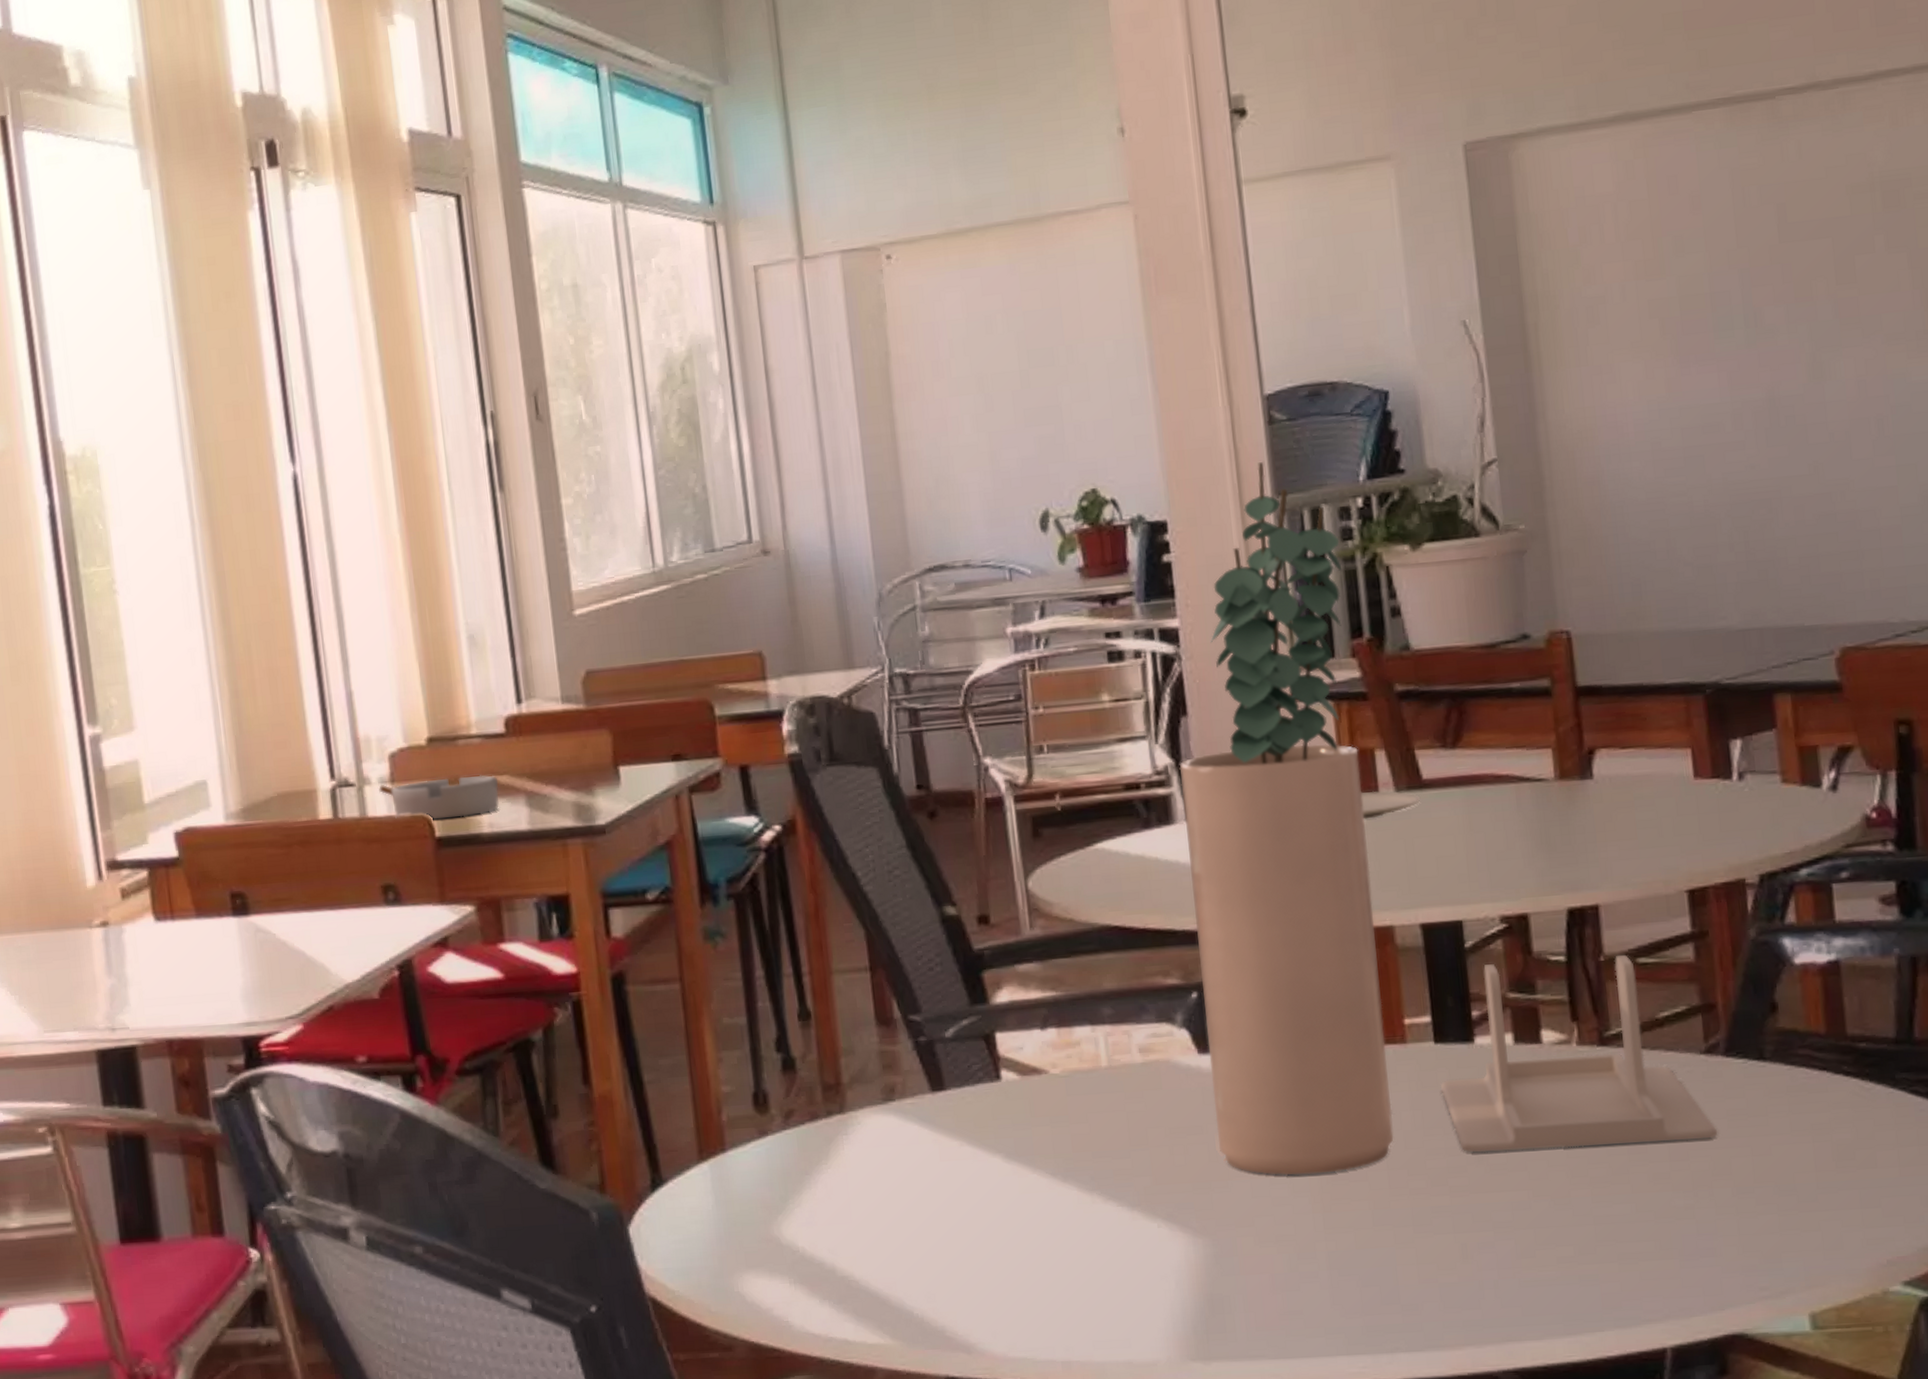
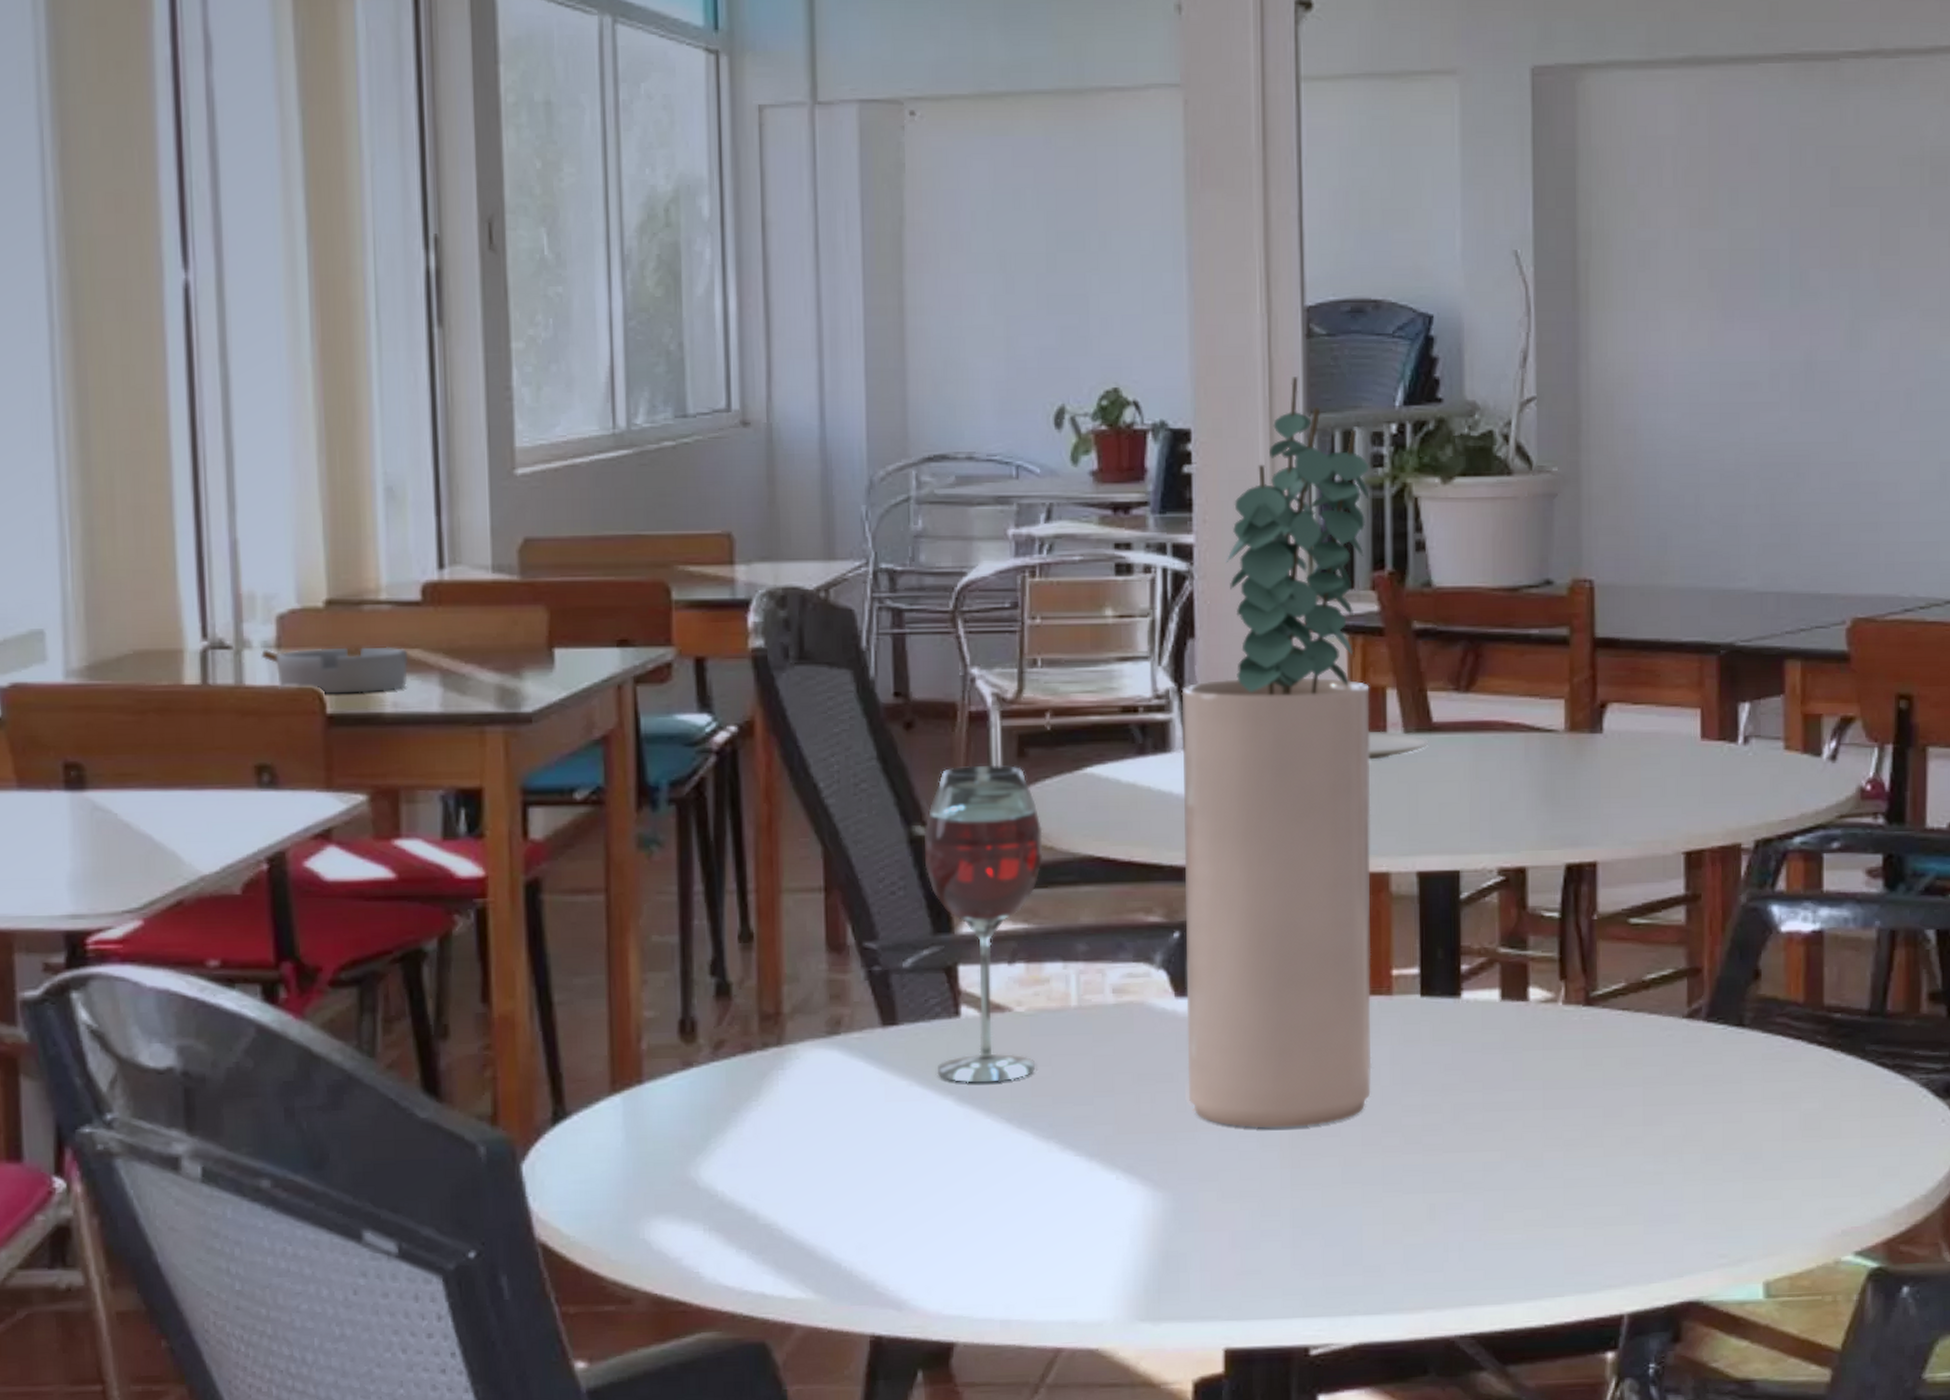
wineglass: none [954,845,1073,1142] -> present [924,764,1043,1083]
napkin holder: present [1441,954,1718,1153] -> none [1423,914,1693,1111]

